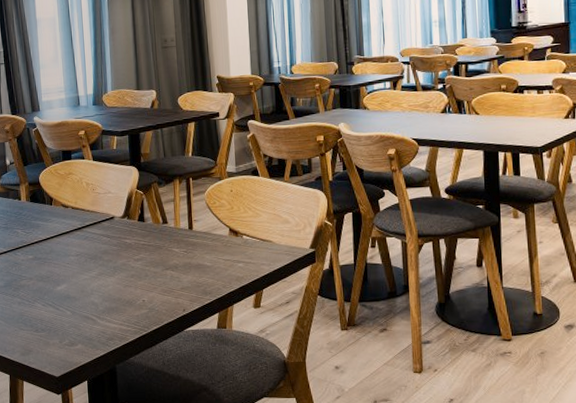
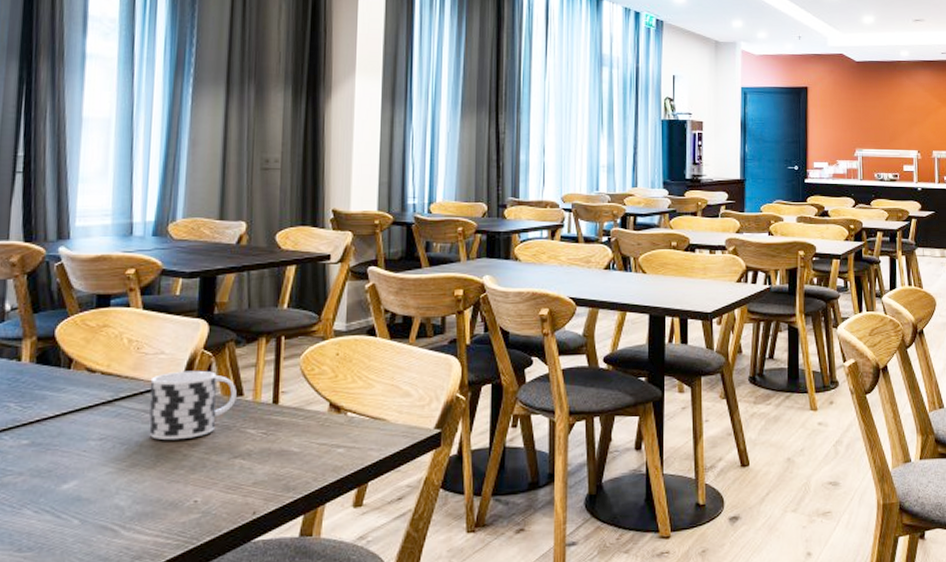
cup: none [104,205,163,257] -> present [149,370,237,441]

